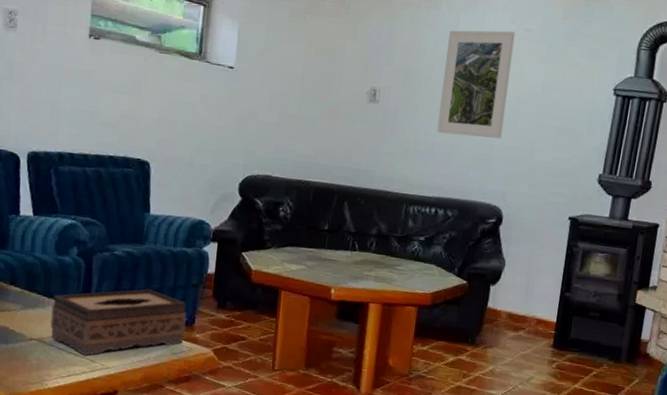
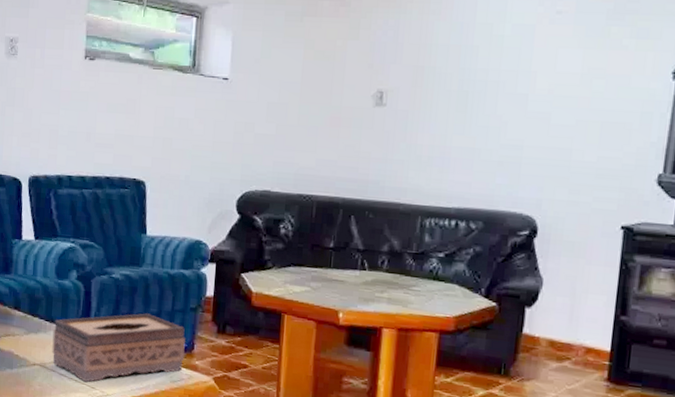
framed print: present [437,30,516,139] -> none [454,15,545,138]

